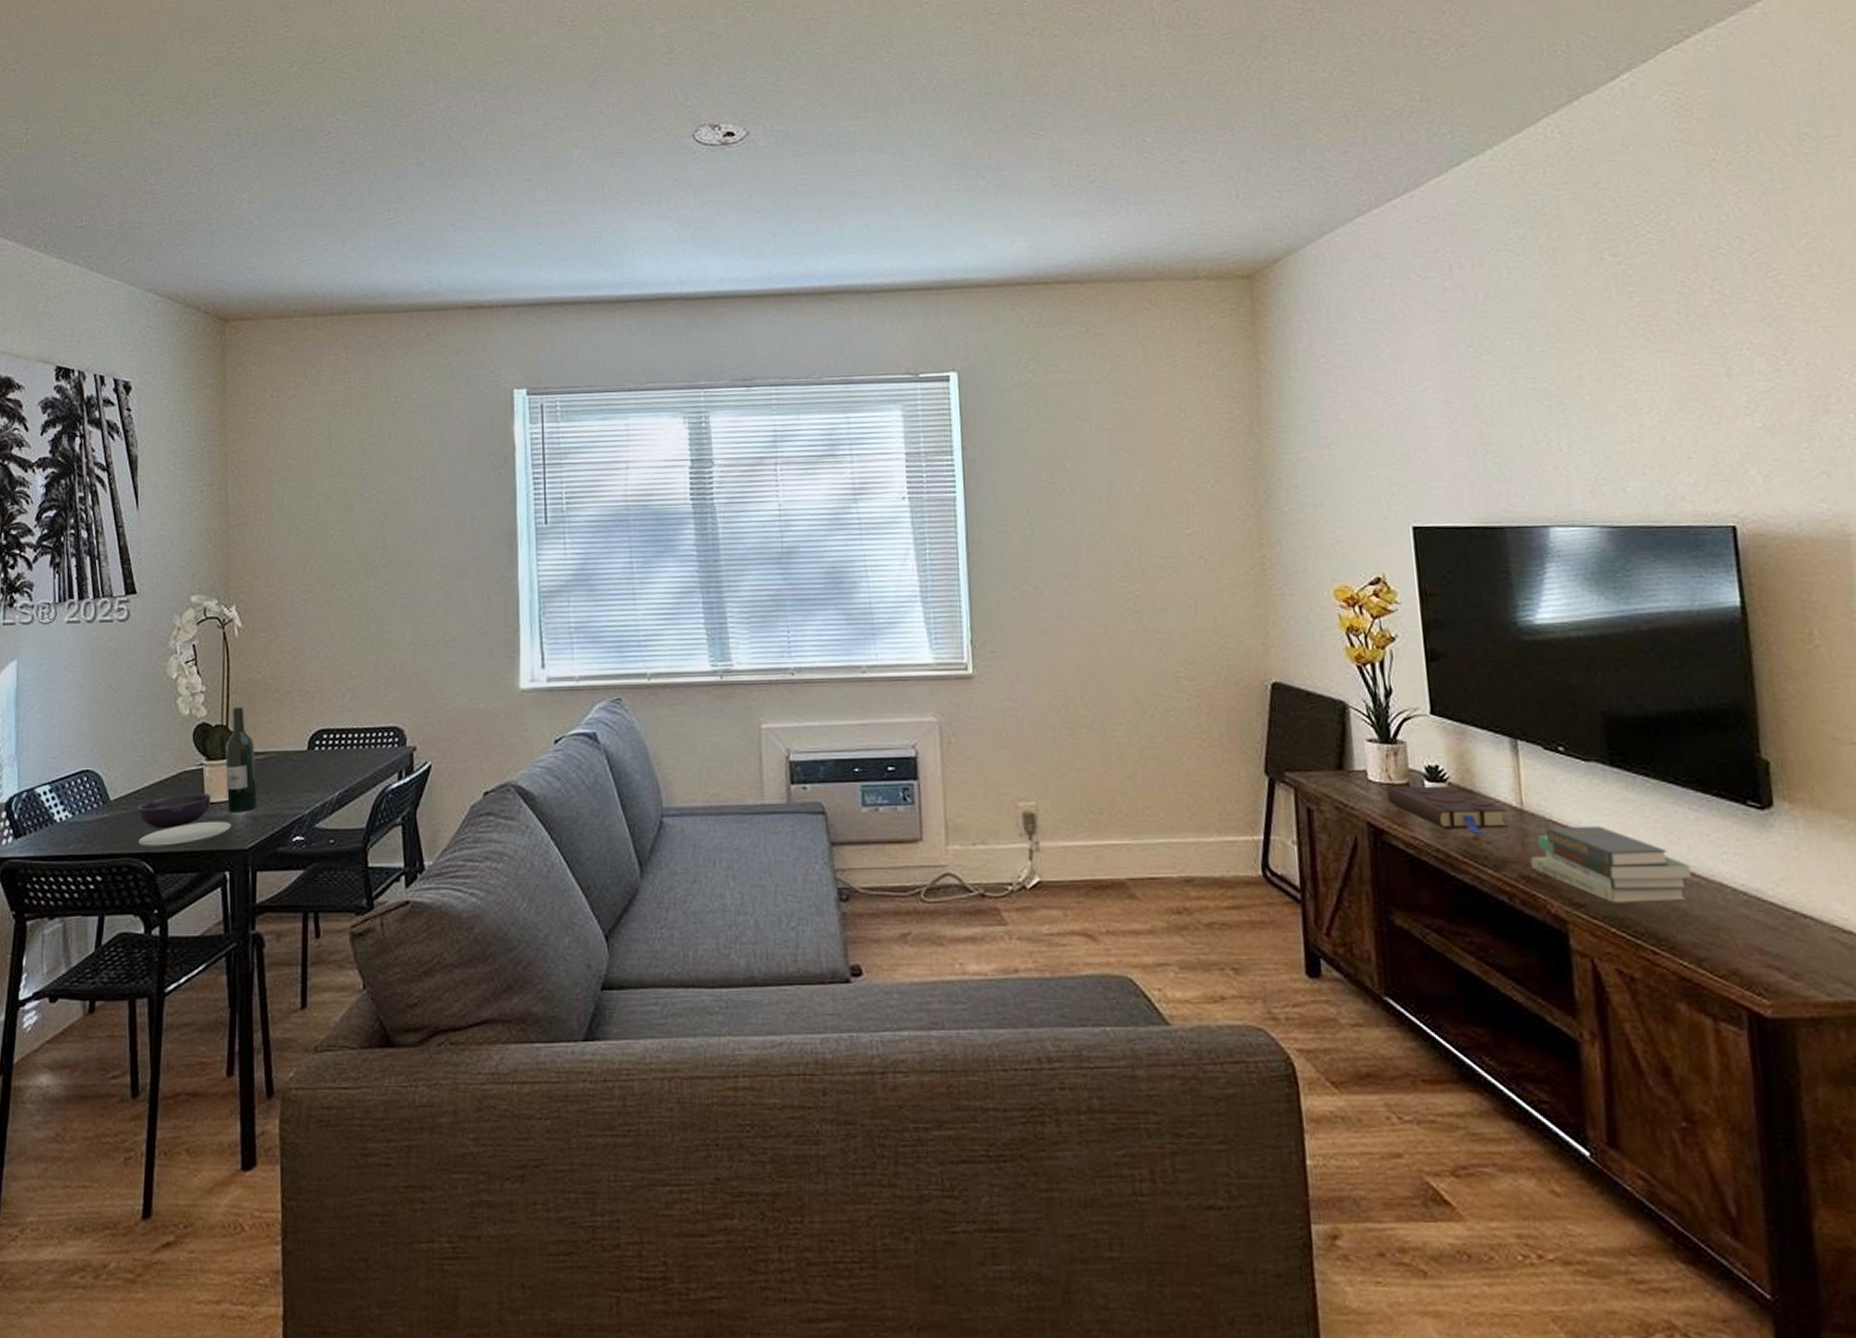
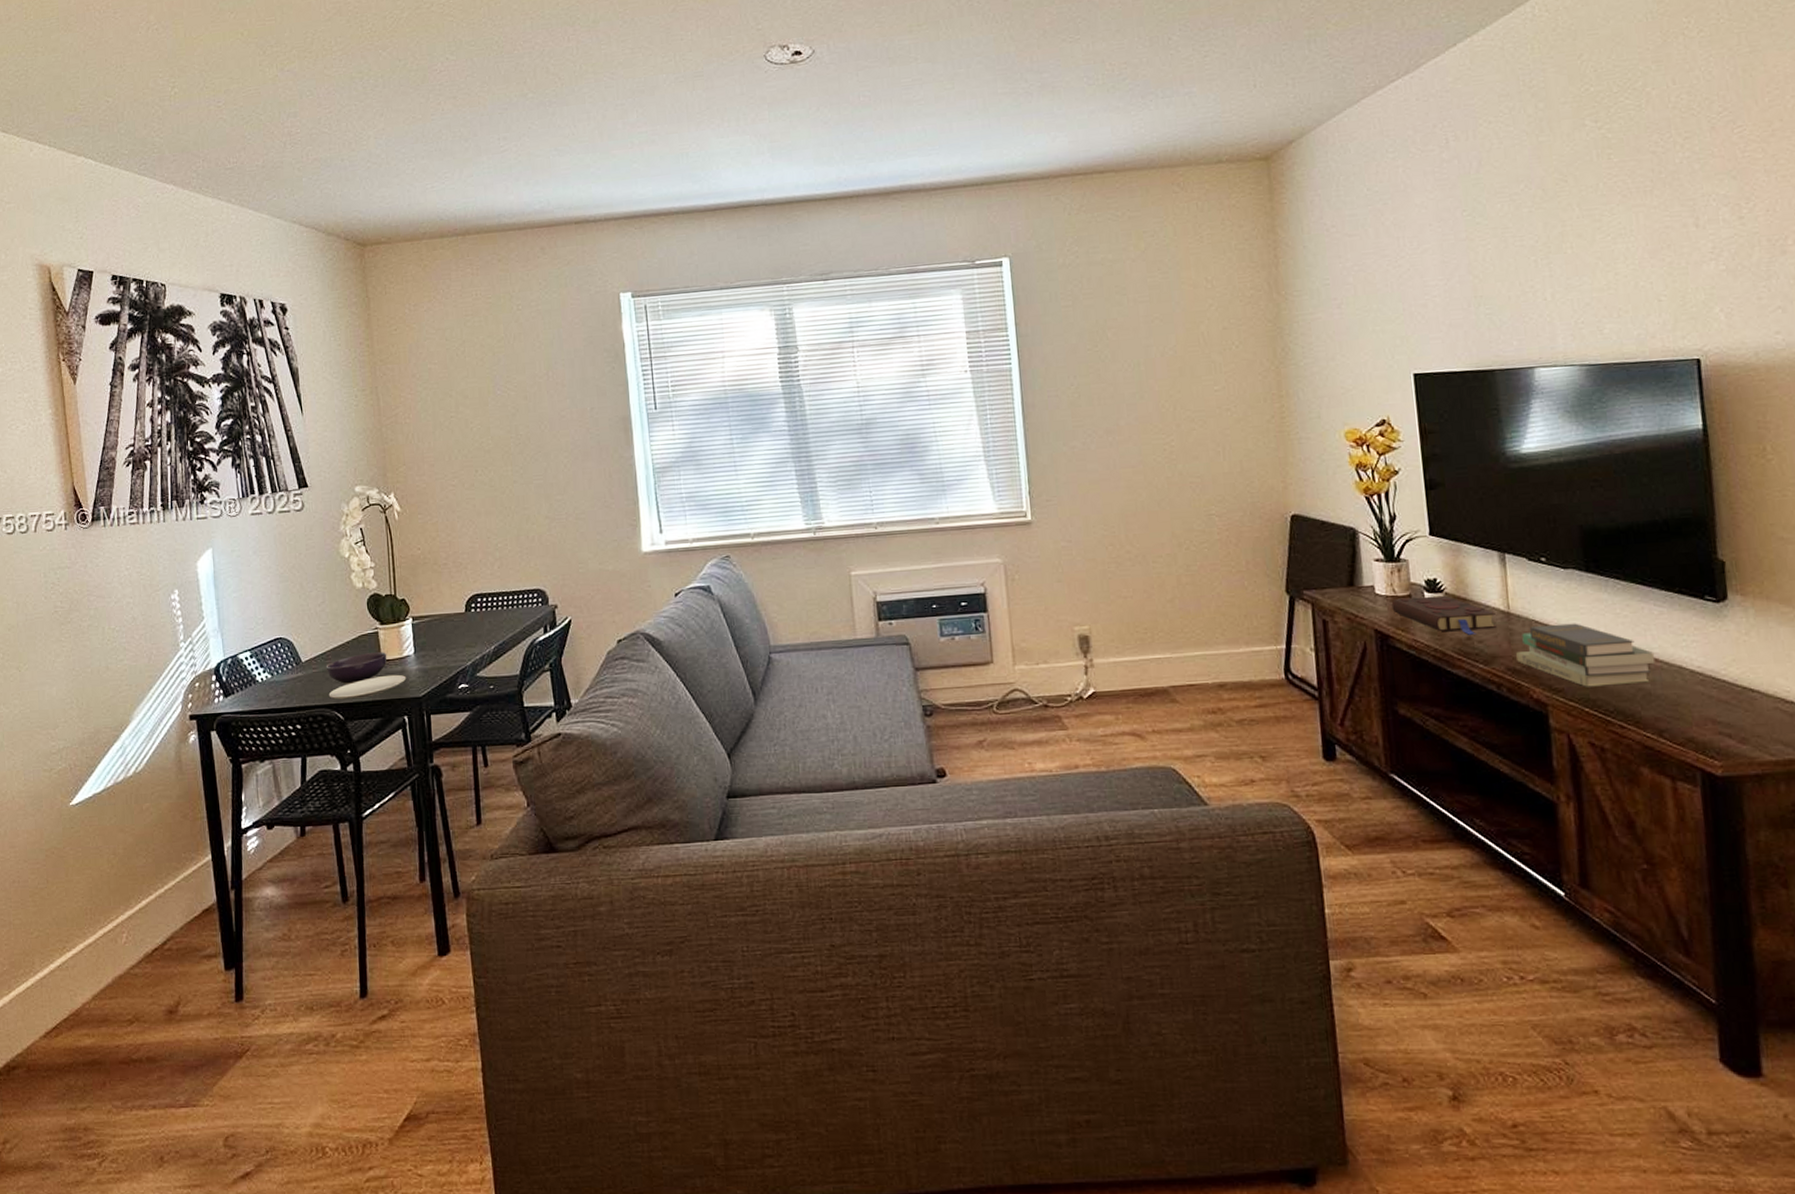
wine bottle: present [225,706,257,813] -> none [395,578,426,667]

